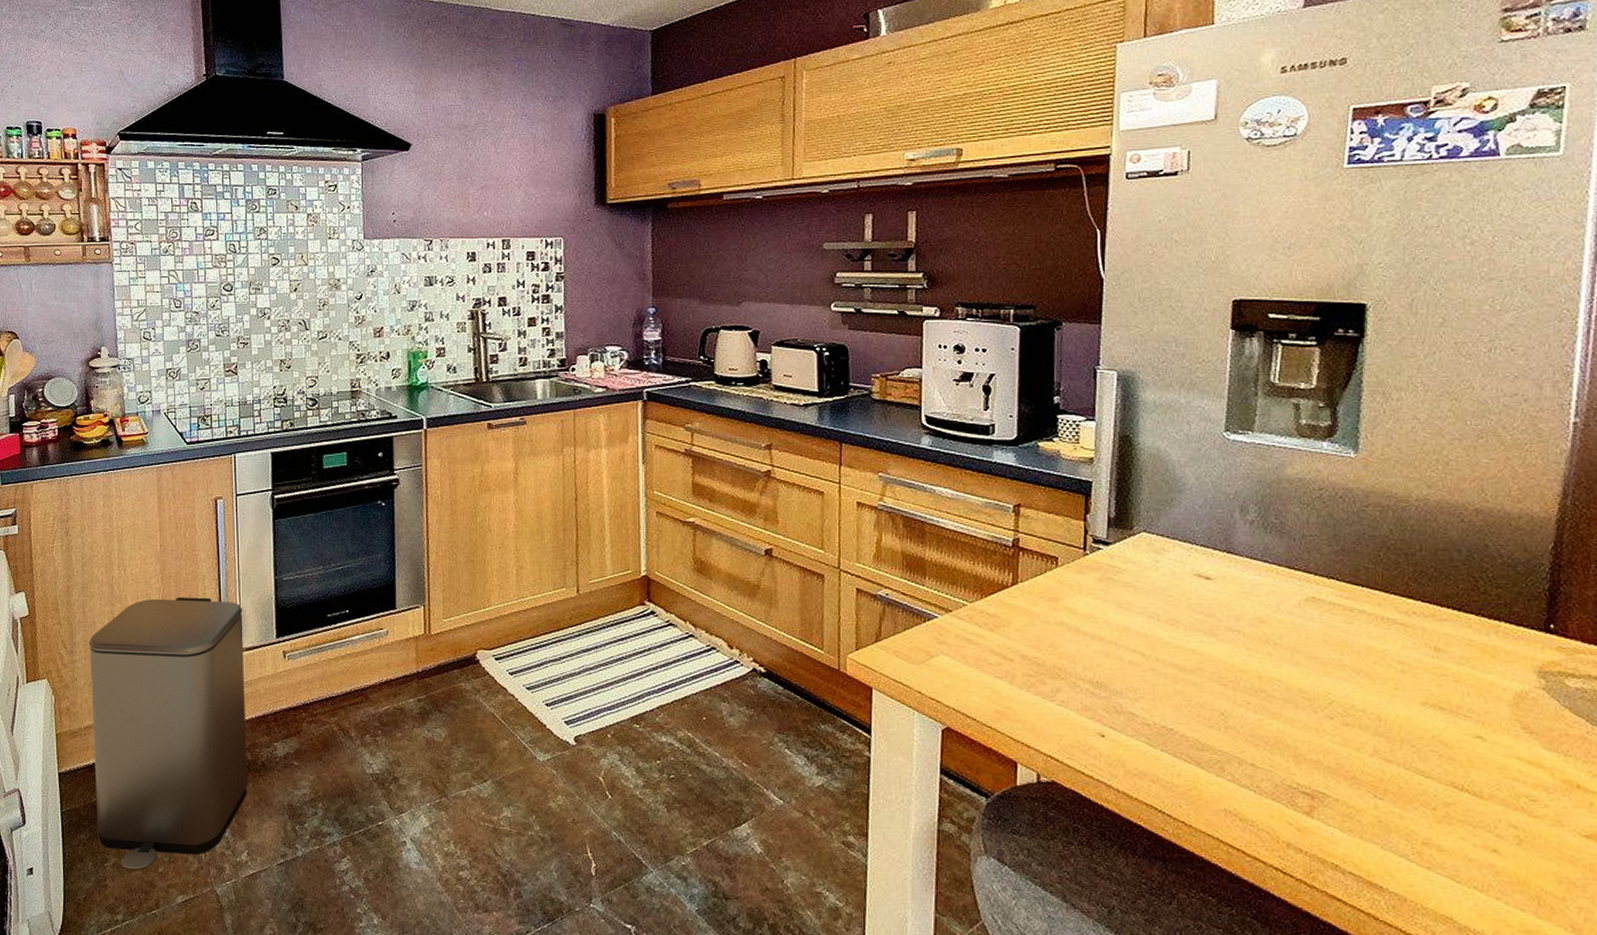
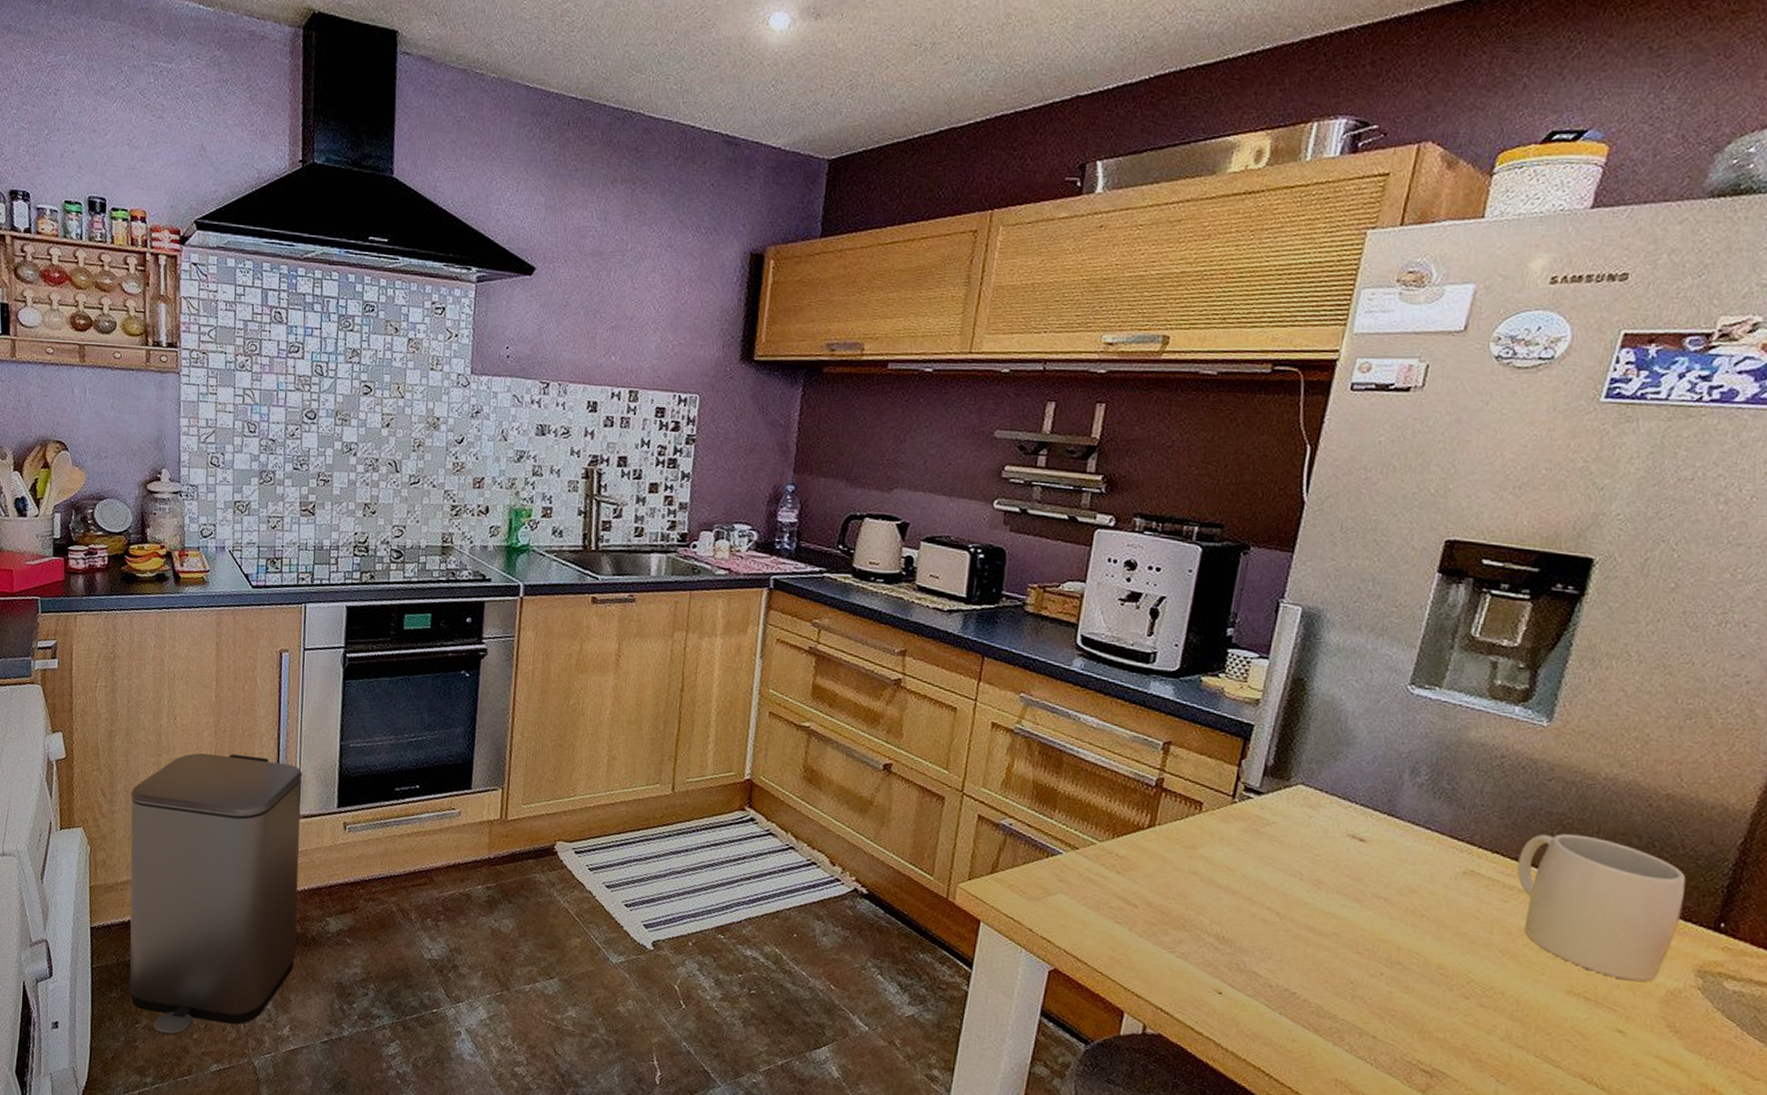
mug: none [1353,553,1513,688] -> present [1517,833,1686,982]

